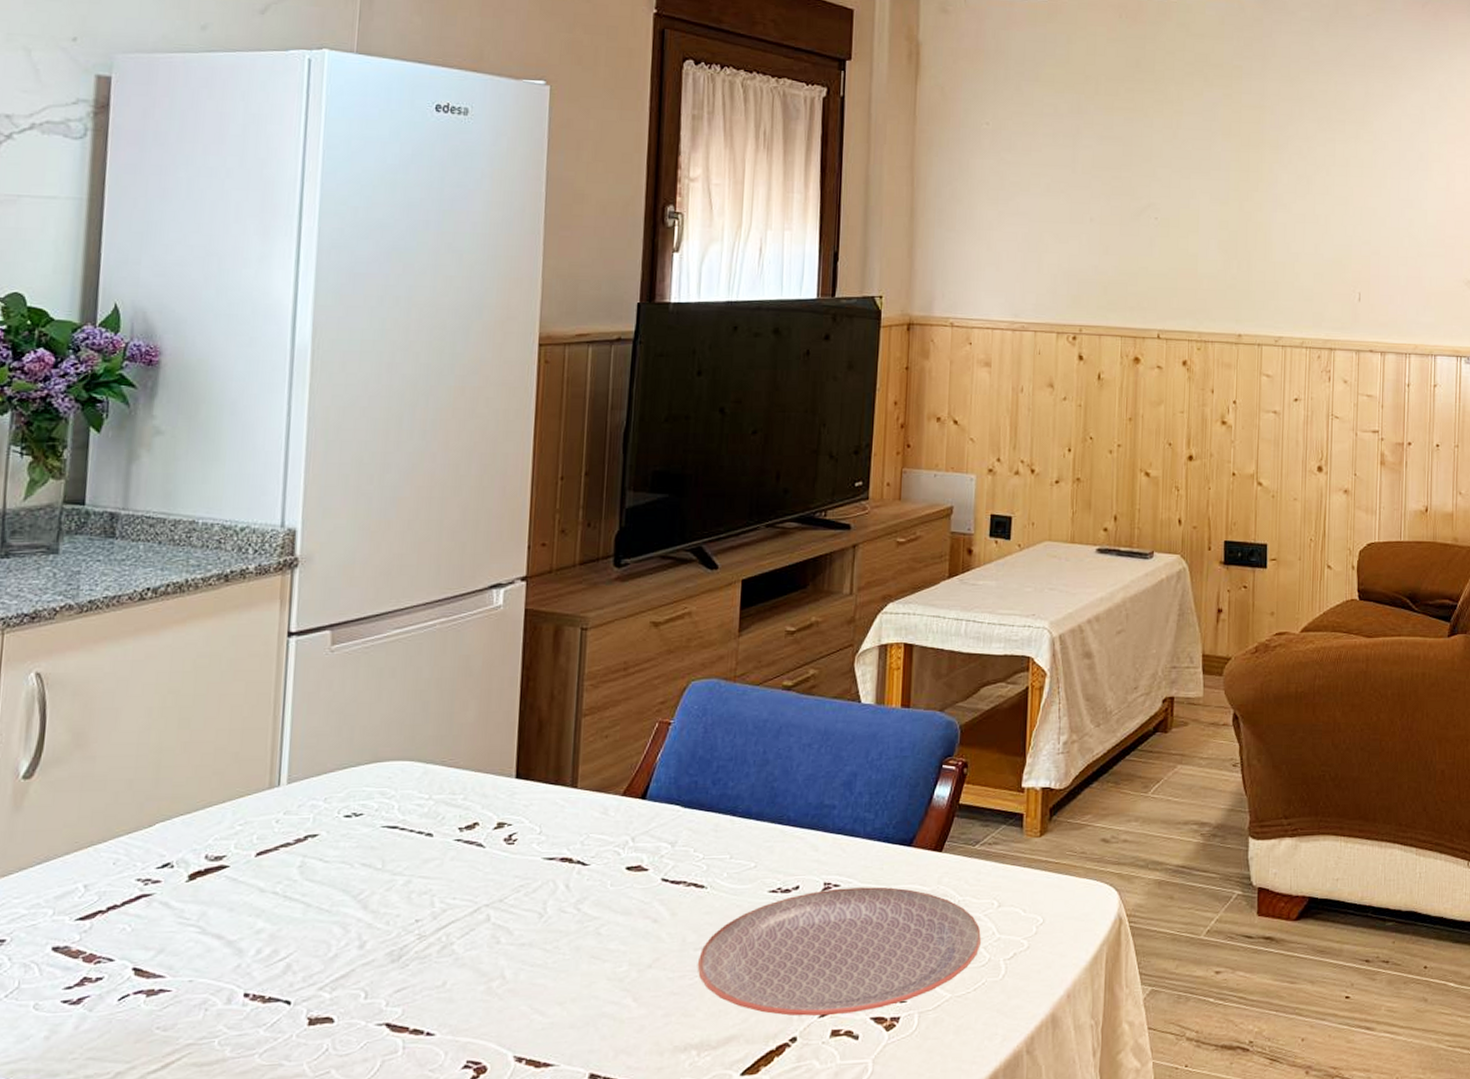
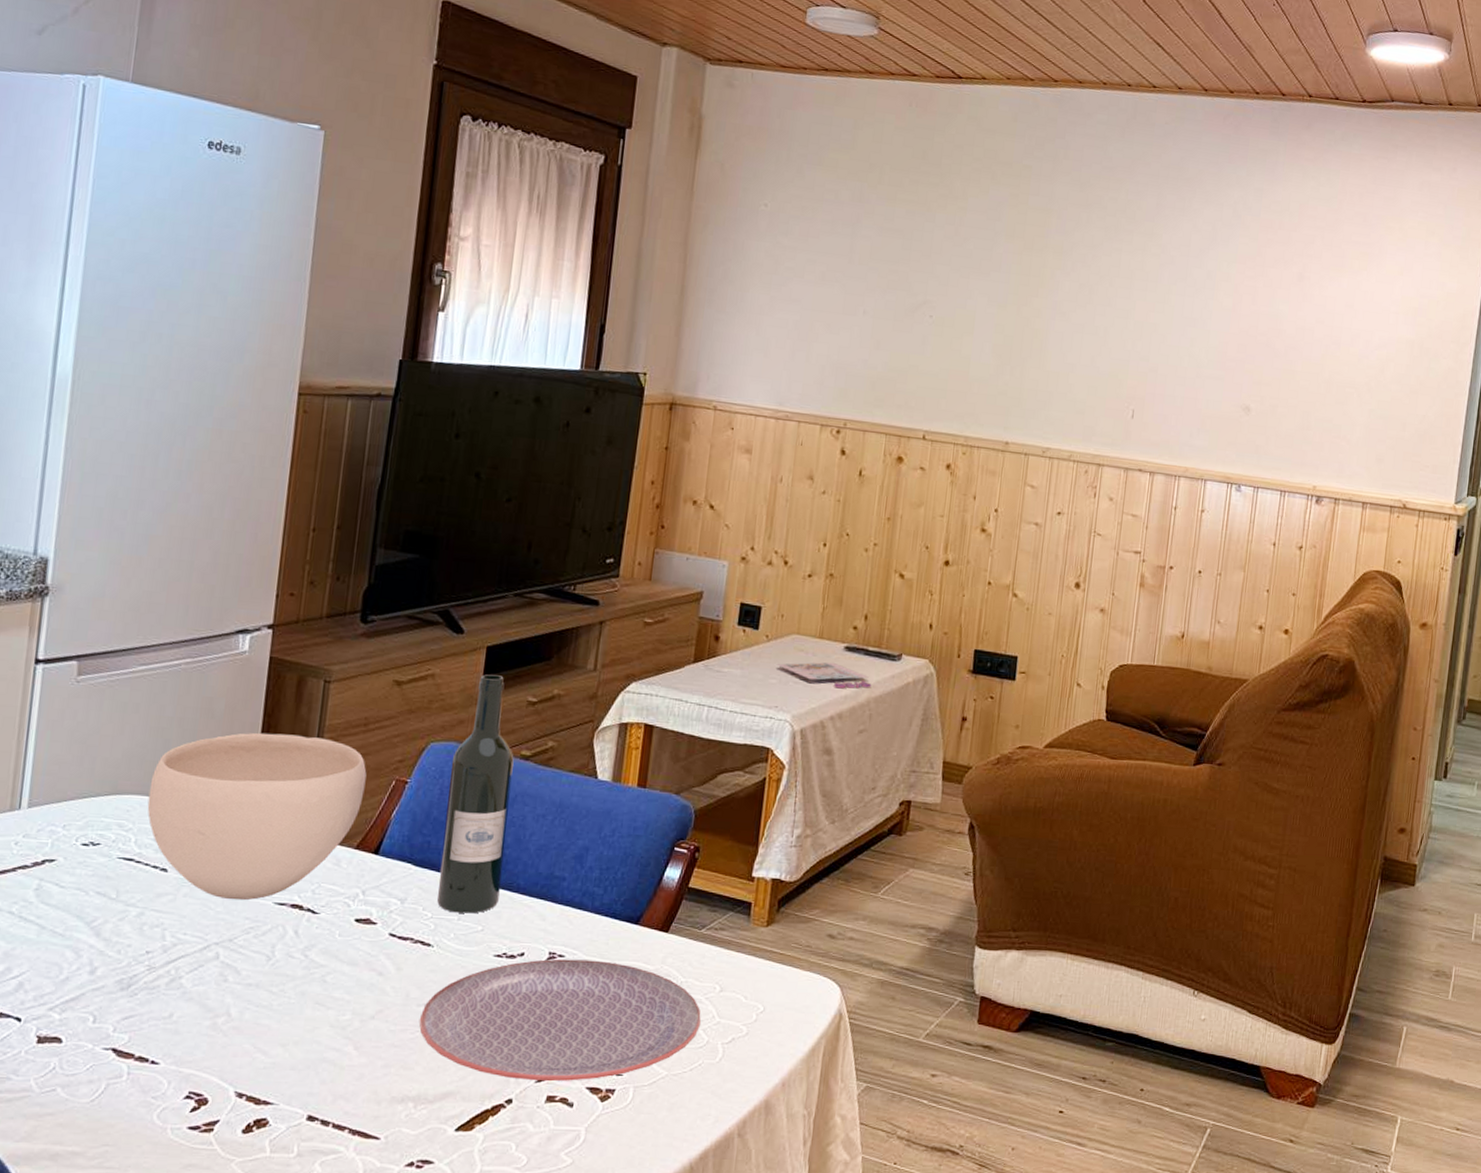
bowl: none [409,685,629,859] -> present [147,732,367,901]
wine bottle: none [708,608,776,852] -> present [437,674,514,914]
magazine: none [1031,565,1126,591] -> present [777,662,872,689]

